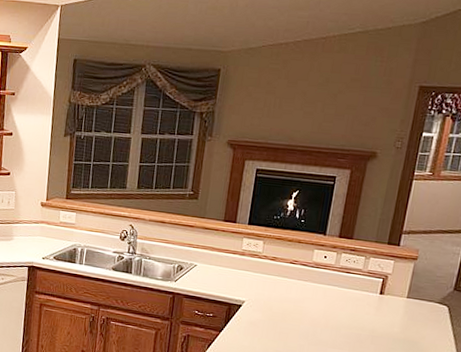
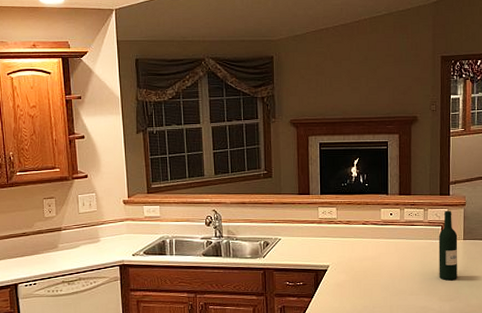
wine bottle: none [369,263,401,341] -> present [438,211,458,281]

